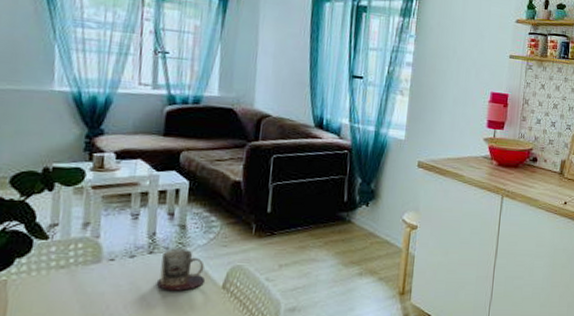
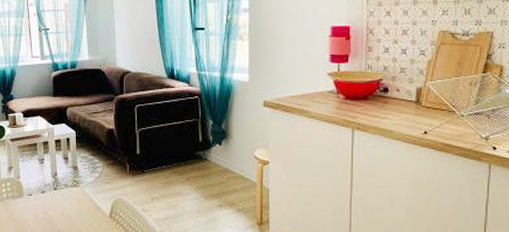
mug: present [156,249,205,291] -> none [62,186,96,219]

